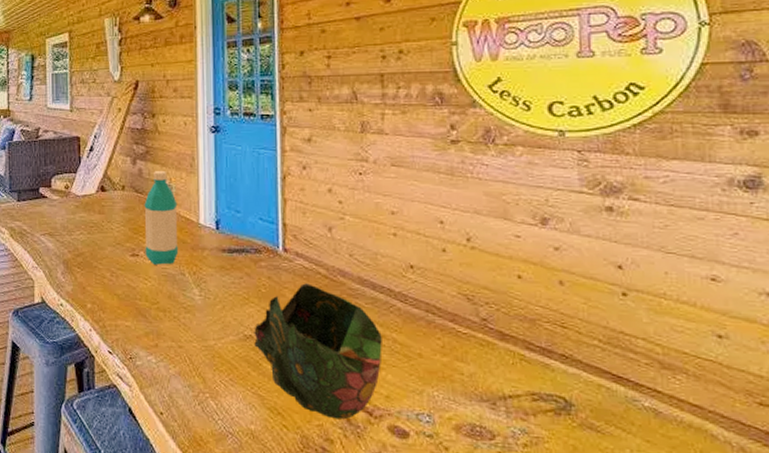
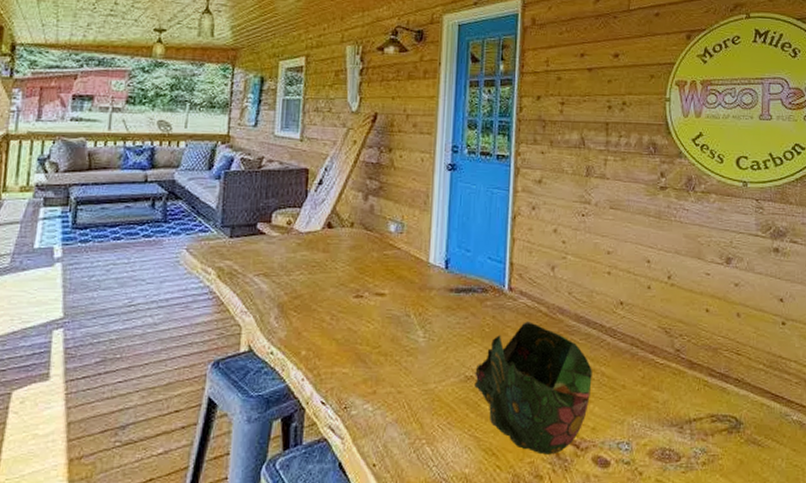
water bottle: present [144,171,179,265] -> none [370,208,408,306]

